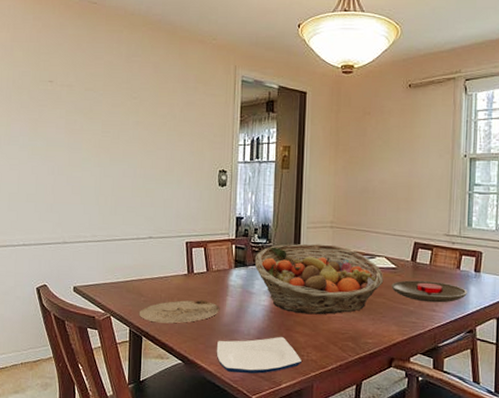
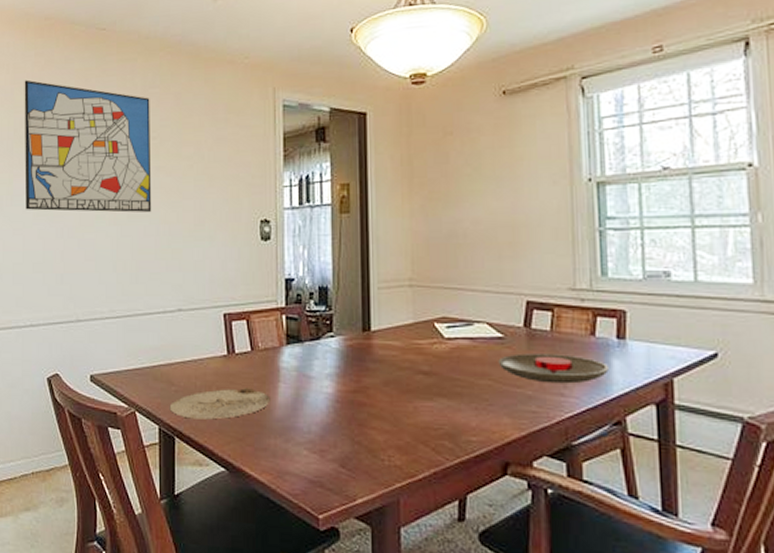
wall art: none [21,39,133,158] -> present [24,80,152,213]
plate: present [216,336,301,374] -> none [268,434,381,485]
fruit basket: present [255,243,384,315] -> none [313,309,488,405]

